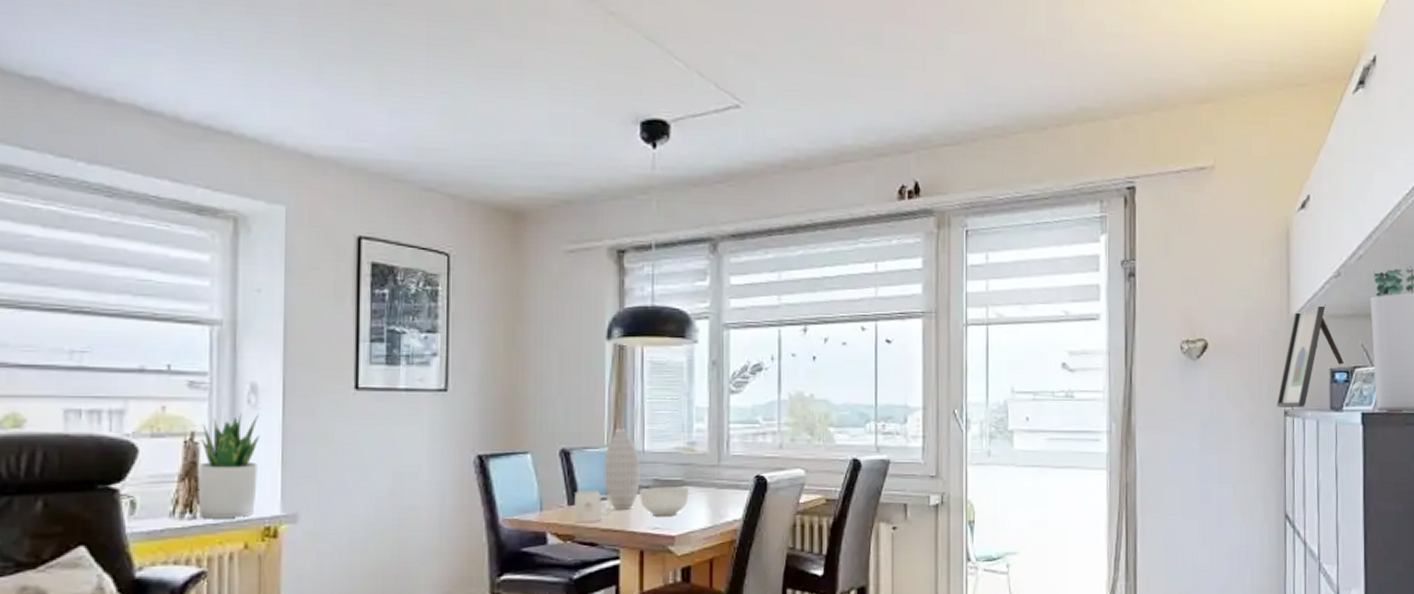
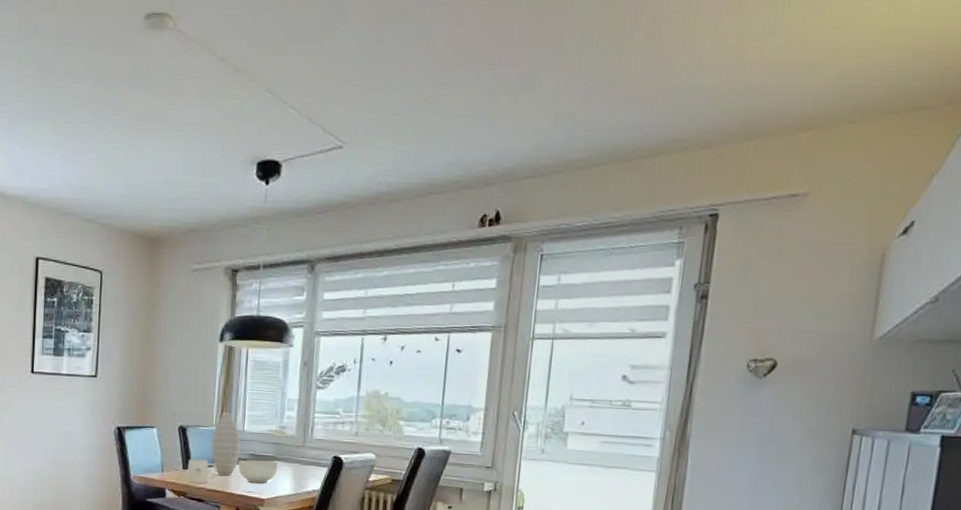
picture frame: present [1276,304,1344,410] -> none [844,329,929,429]

